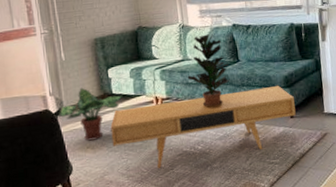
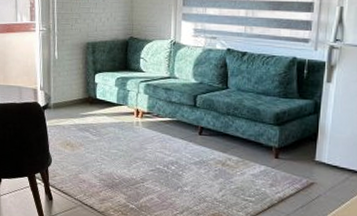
potted plant: present [55,87,123,141] -> none [42,87,106,139]
tv console: present [110,85,296,168] -> none [90,115,283,184]
potted plant: present [187,34,230,109] -> none [171,55,217,132]

